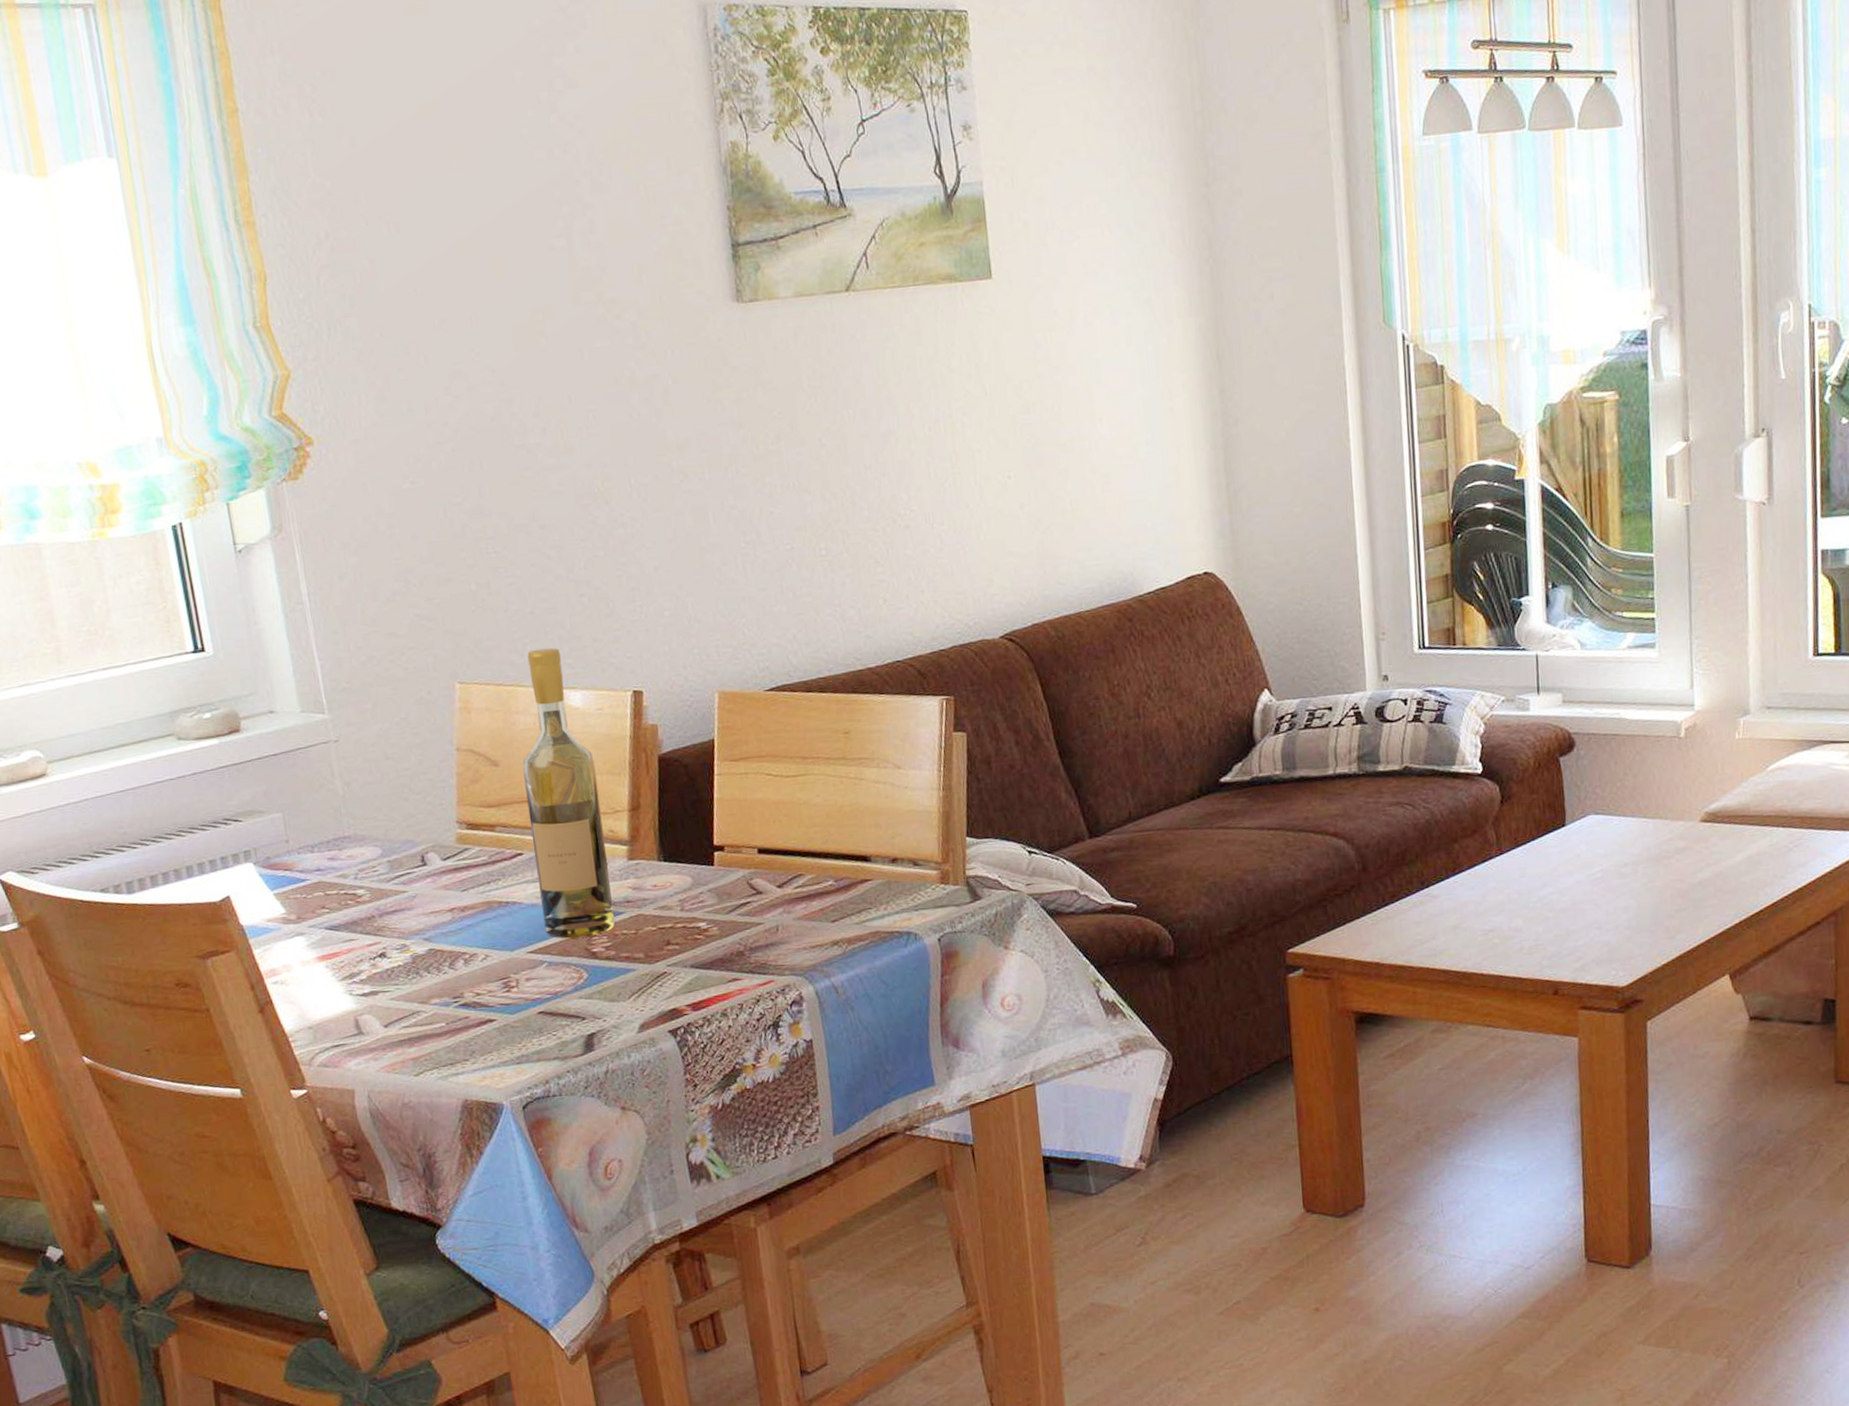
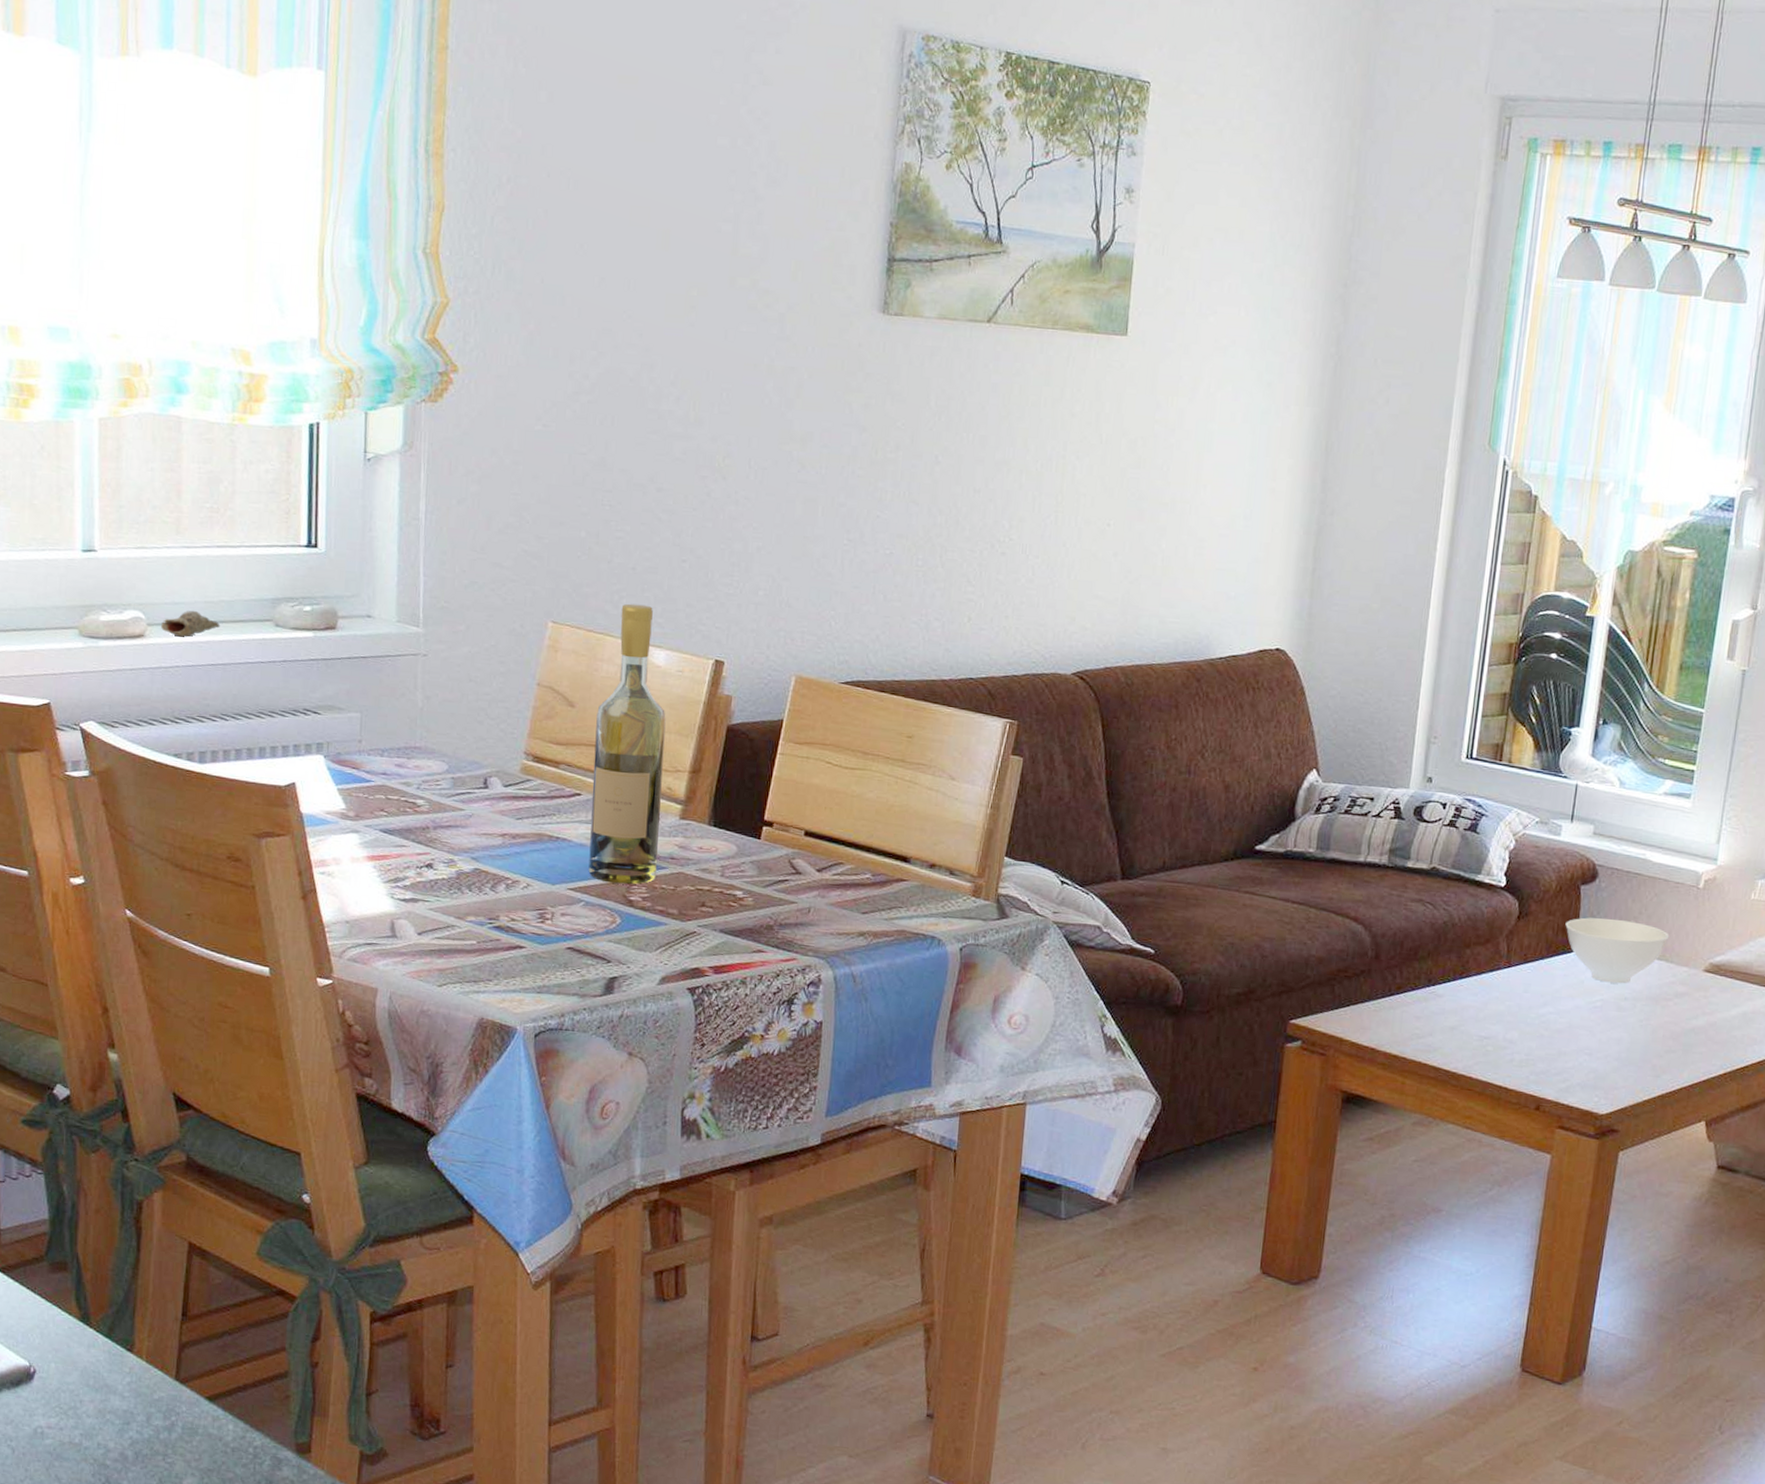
seashell: none [60,739,122,769] -> present [160,610,221,638]
bowl: none [1550,784,1659,852] -> present [1565,917,1670,984]

